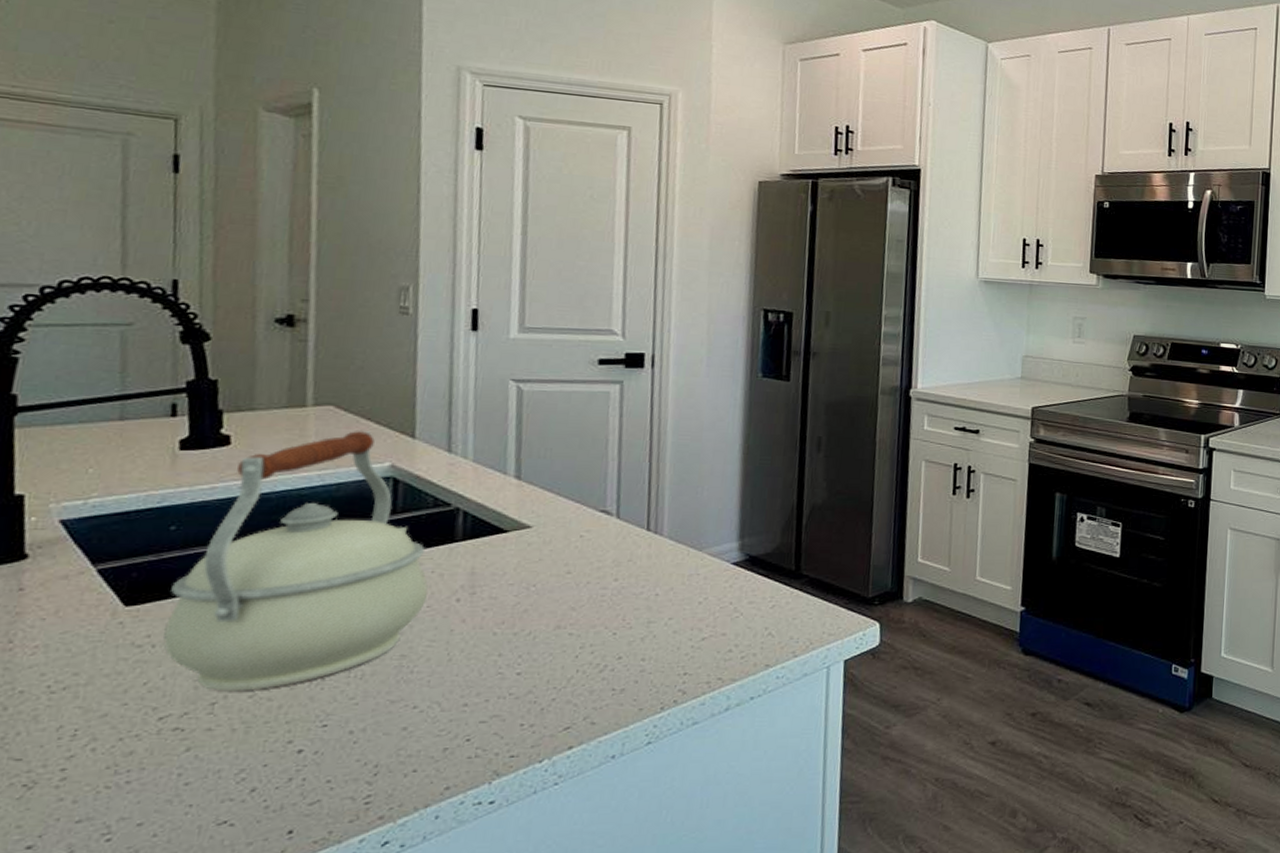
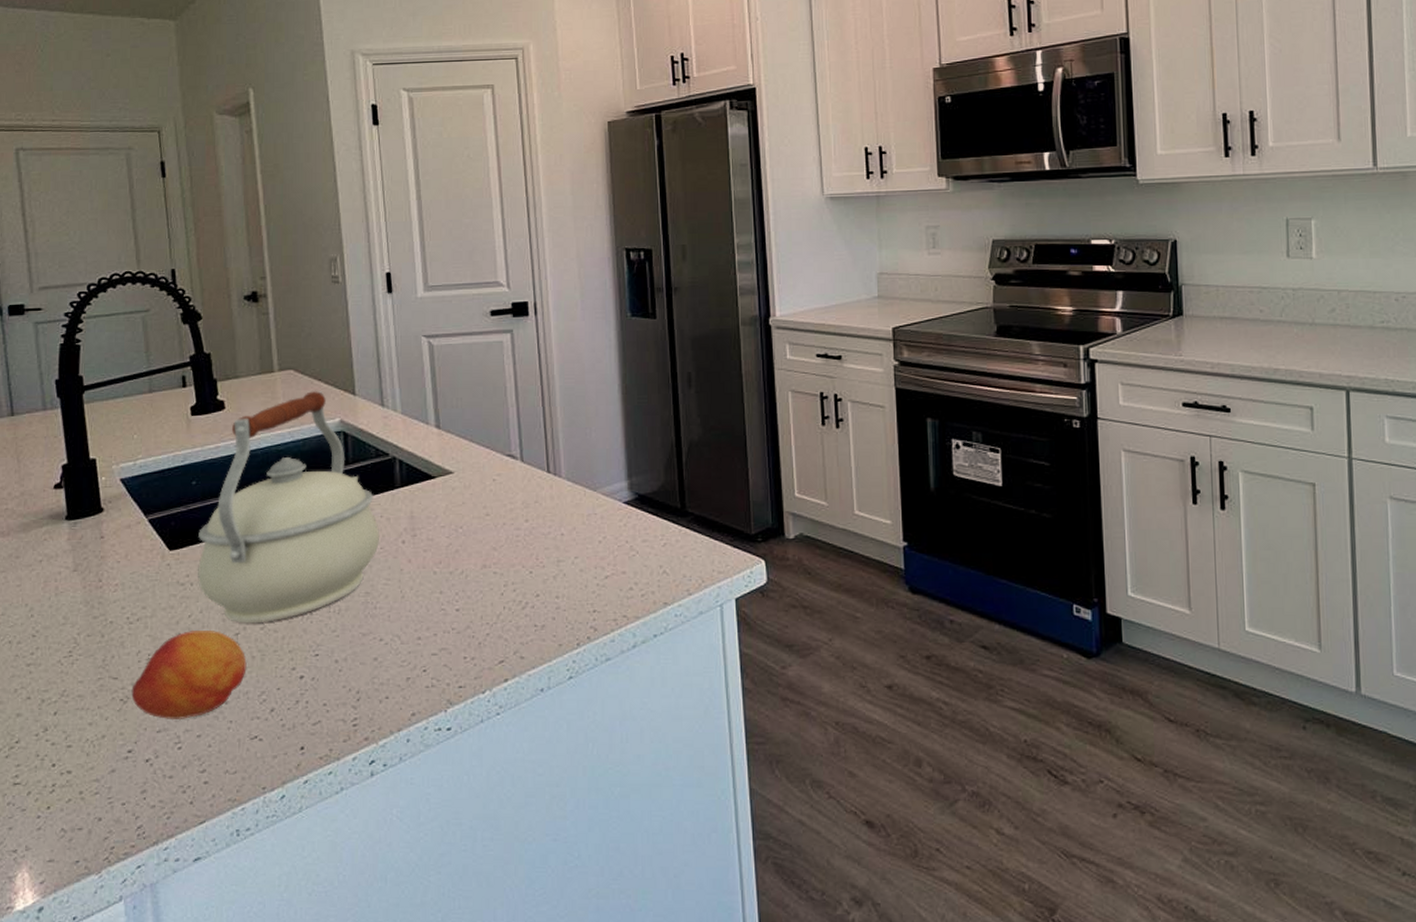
fruit: none [40,699,224,807] -> present [131,629,247,719]

